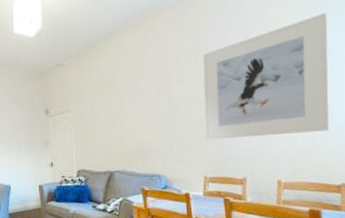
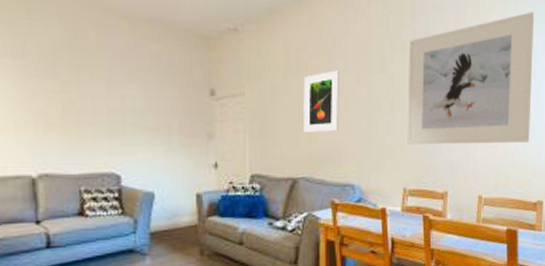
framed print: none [114,85,145,137] -> present [303,70,340,133]

